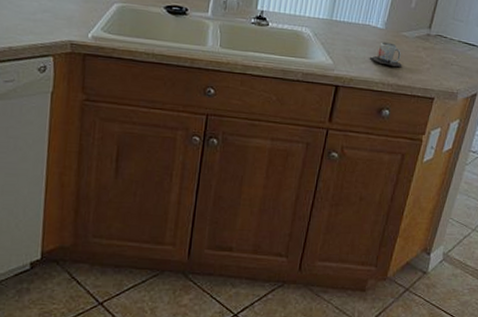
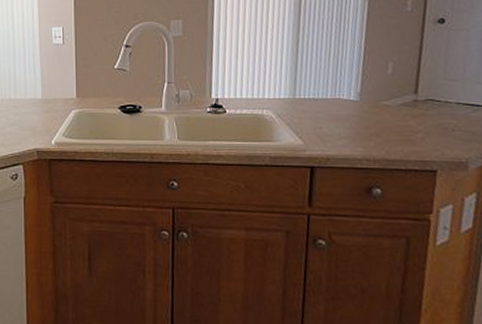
mug: present [370,42,402,67] -> none [347,114,389,139]

